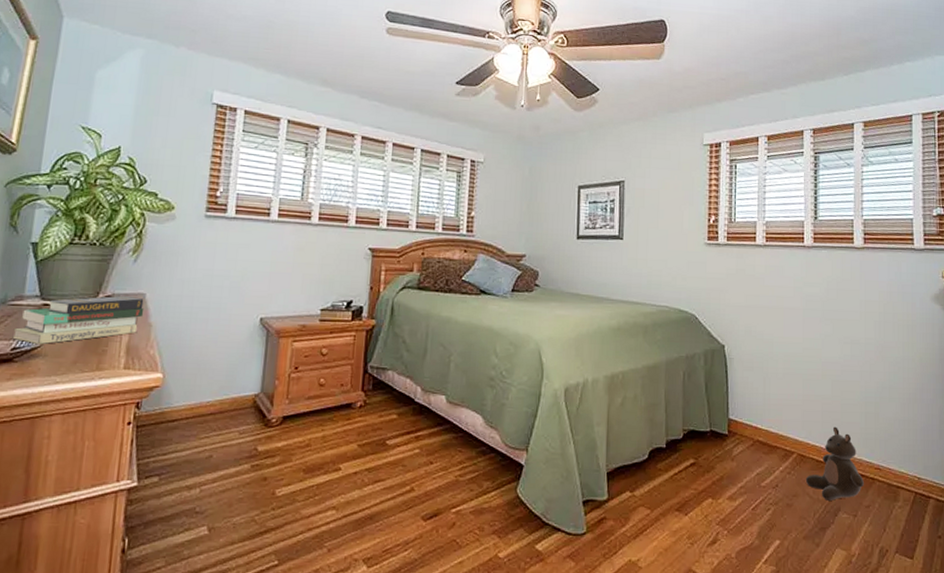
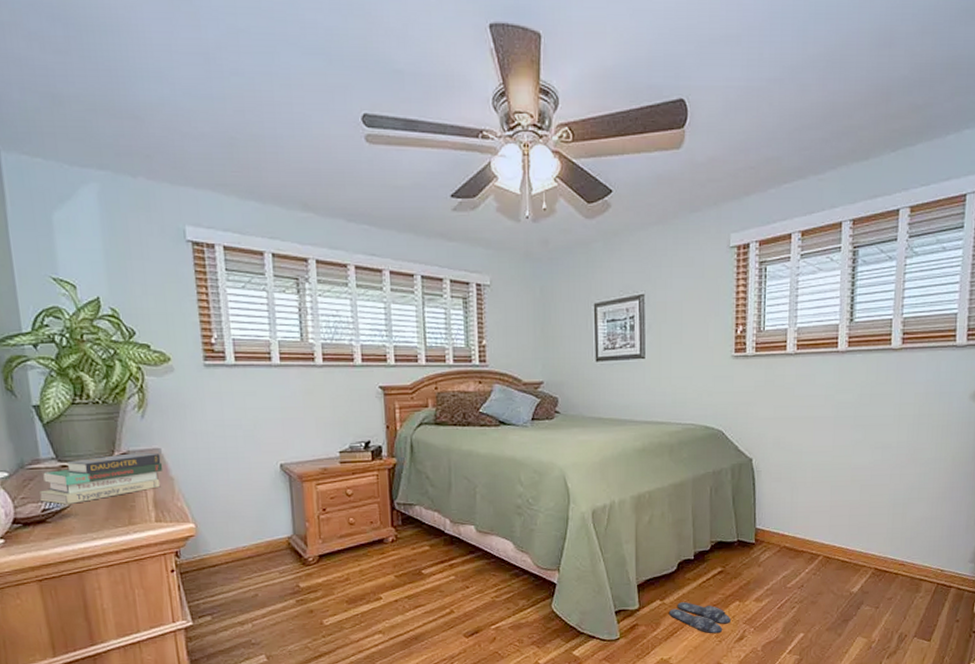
slippers: none [639,495,703,535] -> present [669,602,731,634]
stuffed bear: present [805,426,864,501] -> none [830,529,888,596]

